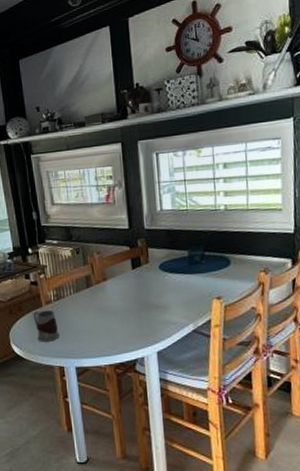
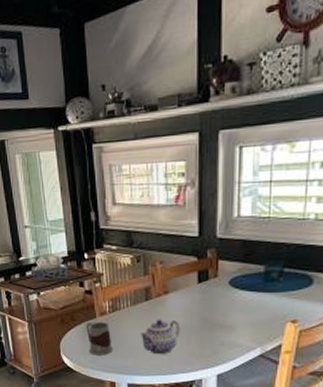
teapot: none [83,304,120,337] -> present [140,319,180,355]

